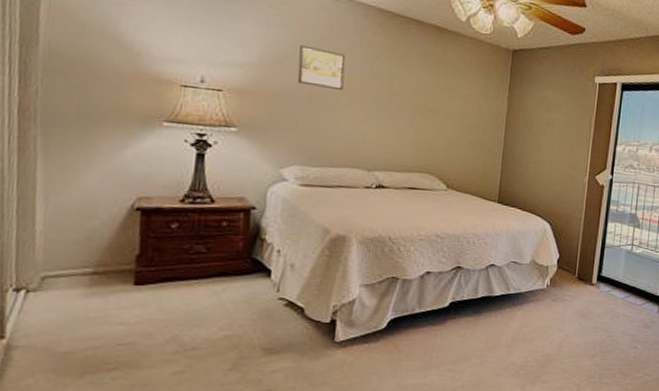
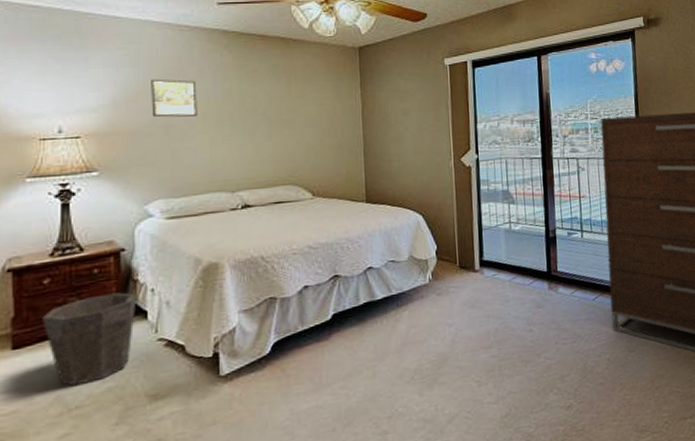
waste bin: none [166,247,263,329] -> present [42,292,137,387]

